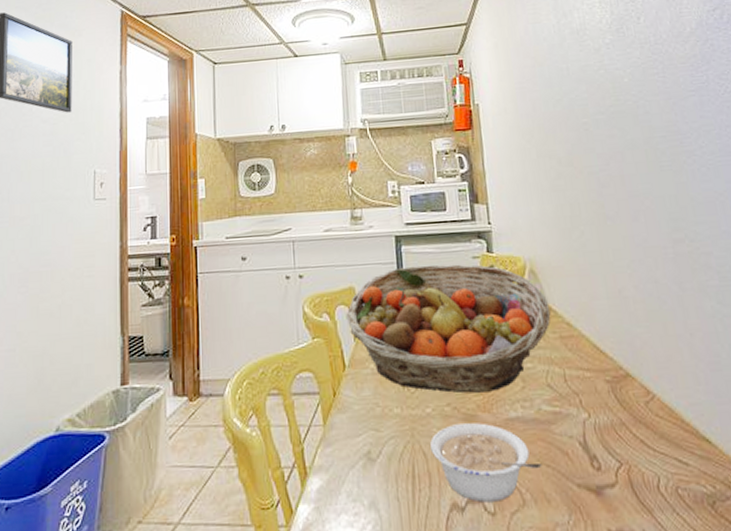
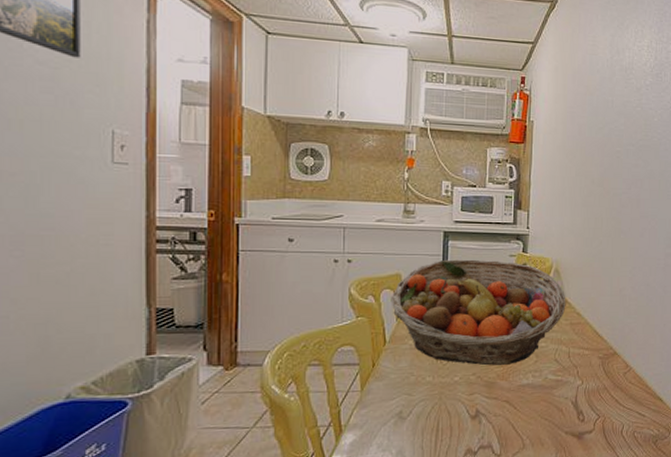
legume: present [430,423,542,503] -> none [455,388,542,448]

